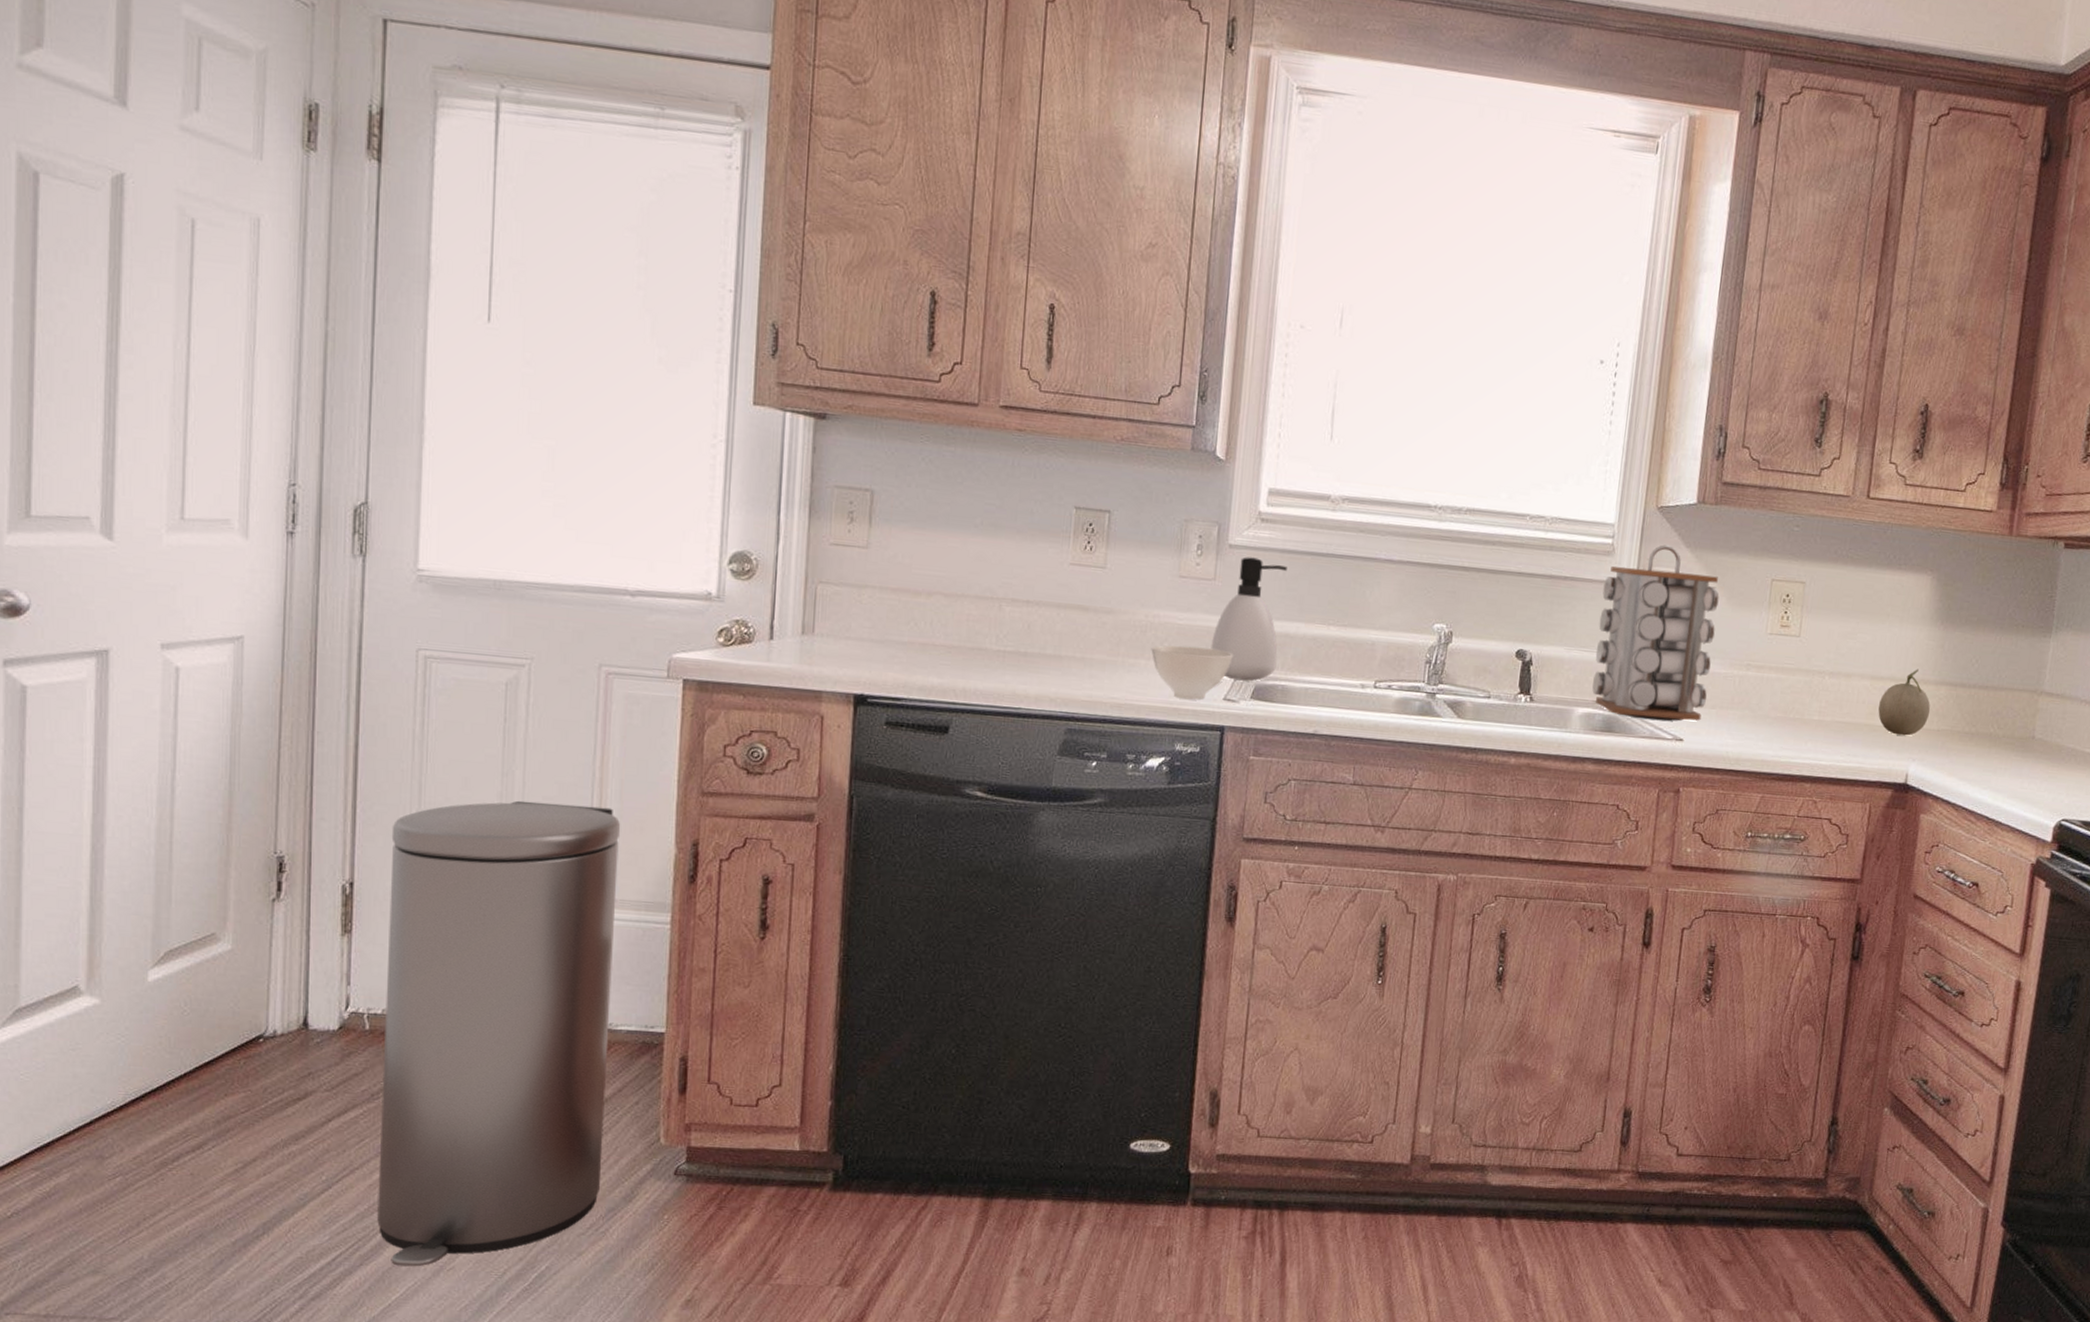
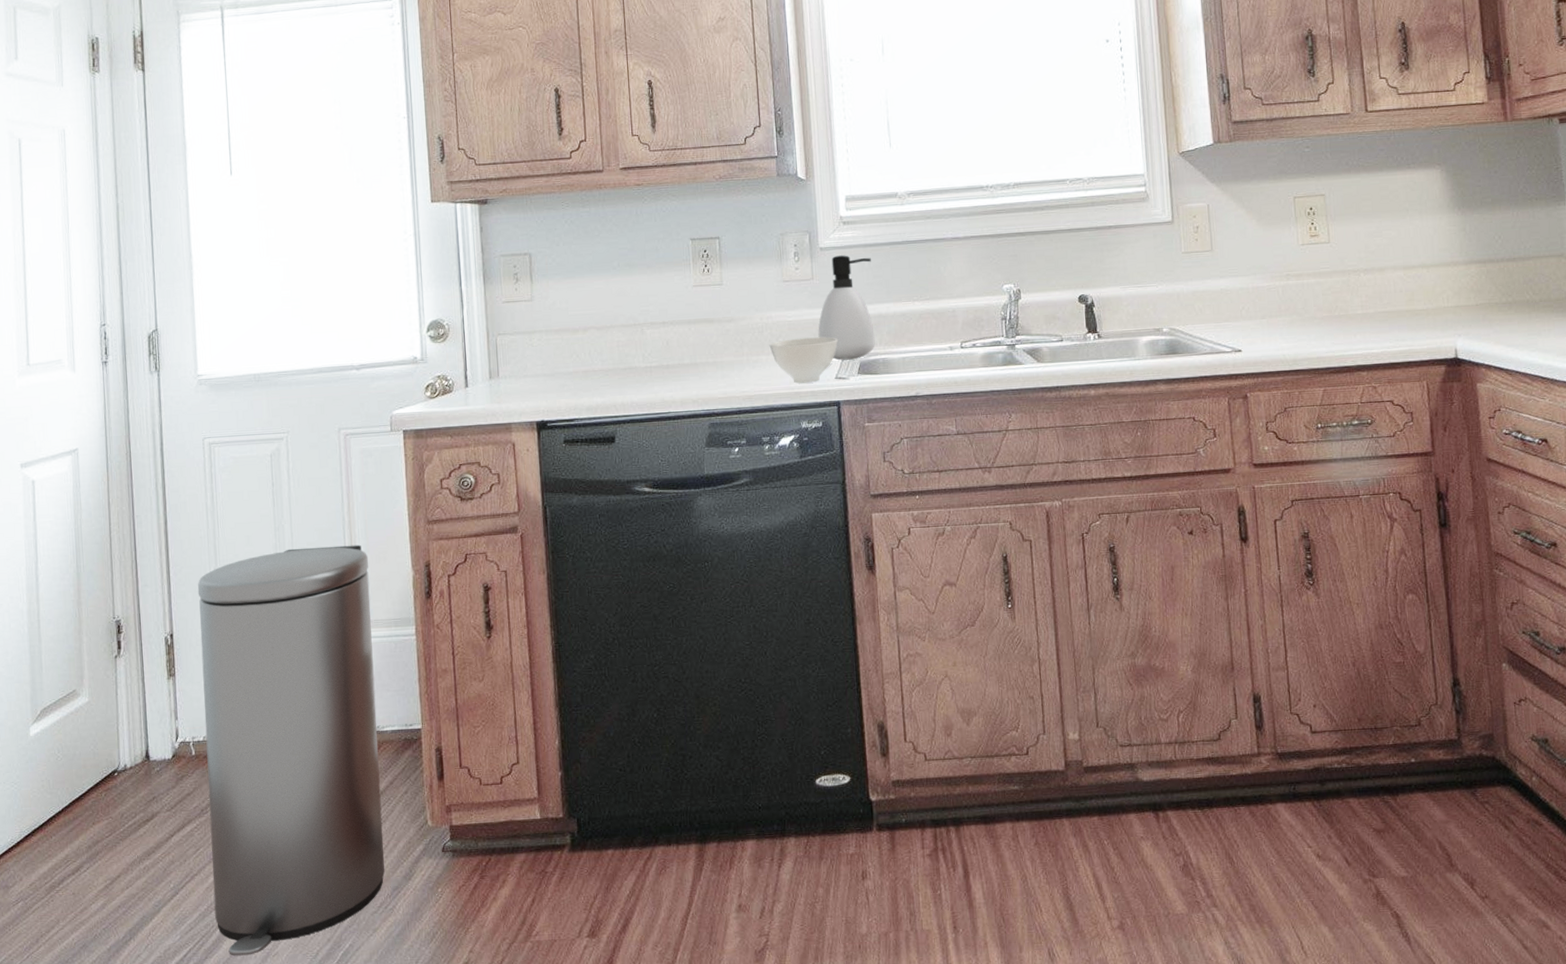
spice rack: present [1592,544,1720,721] -> none [1144,183,1256,338]
fruit: present [1878,669,1931,736] -> none [1416,253,1466,316]

